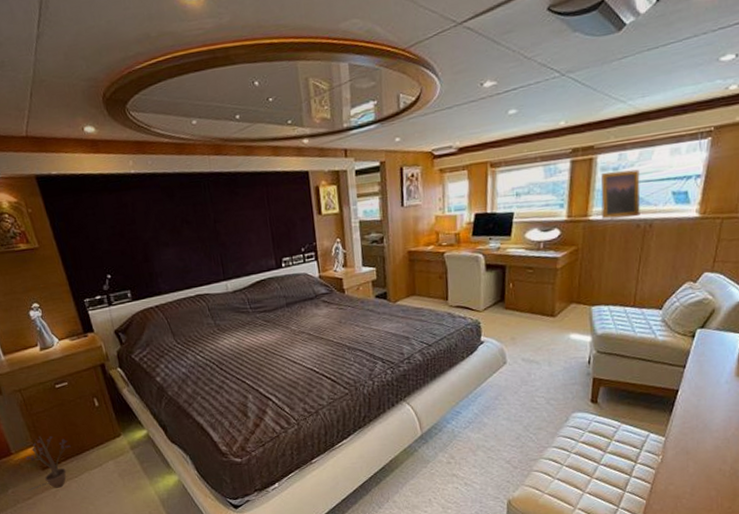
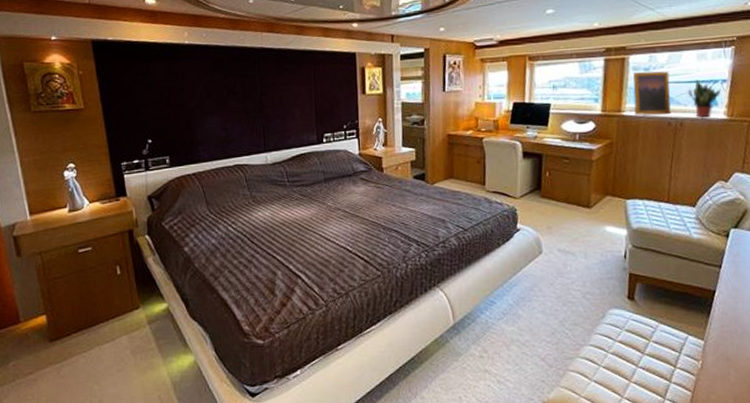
decorative plant: present [26,435,71,492] -> none [31,303,84,366]
potted plant: none [659,177,695,218] -> present [688,80,722,118]

